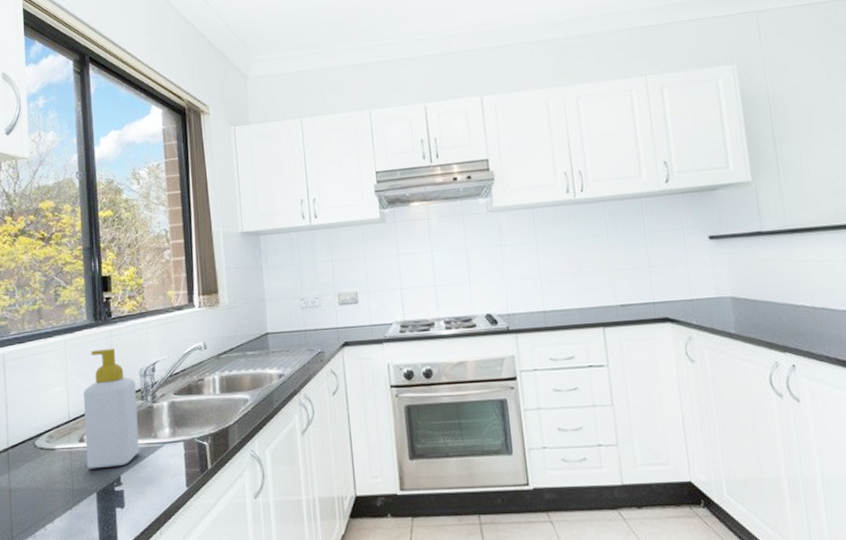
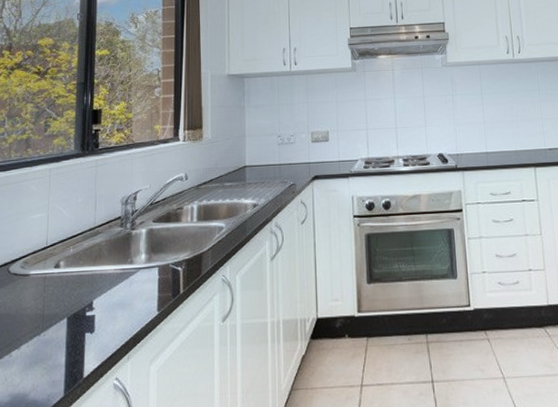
soap bottle: present [84,348,139,469] -> none [59,177,116,295]

